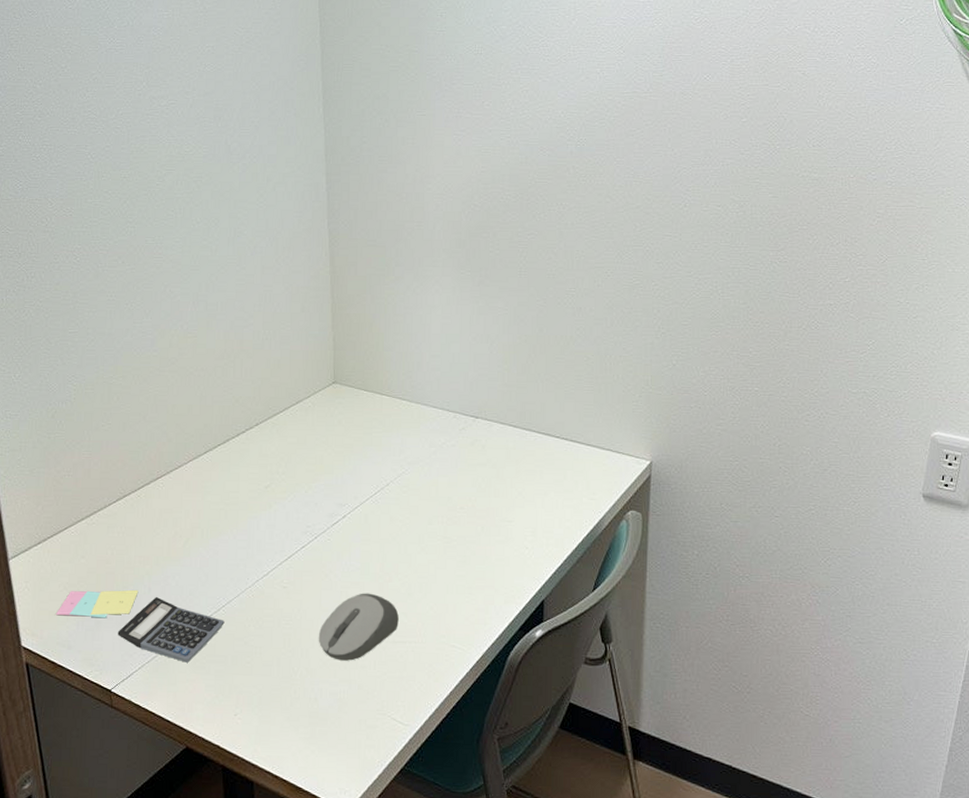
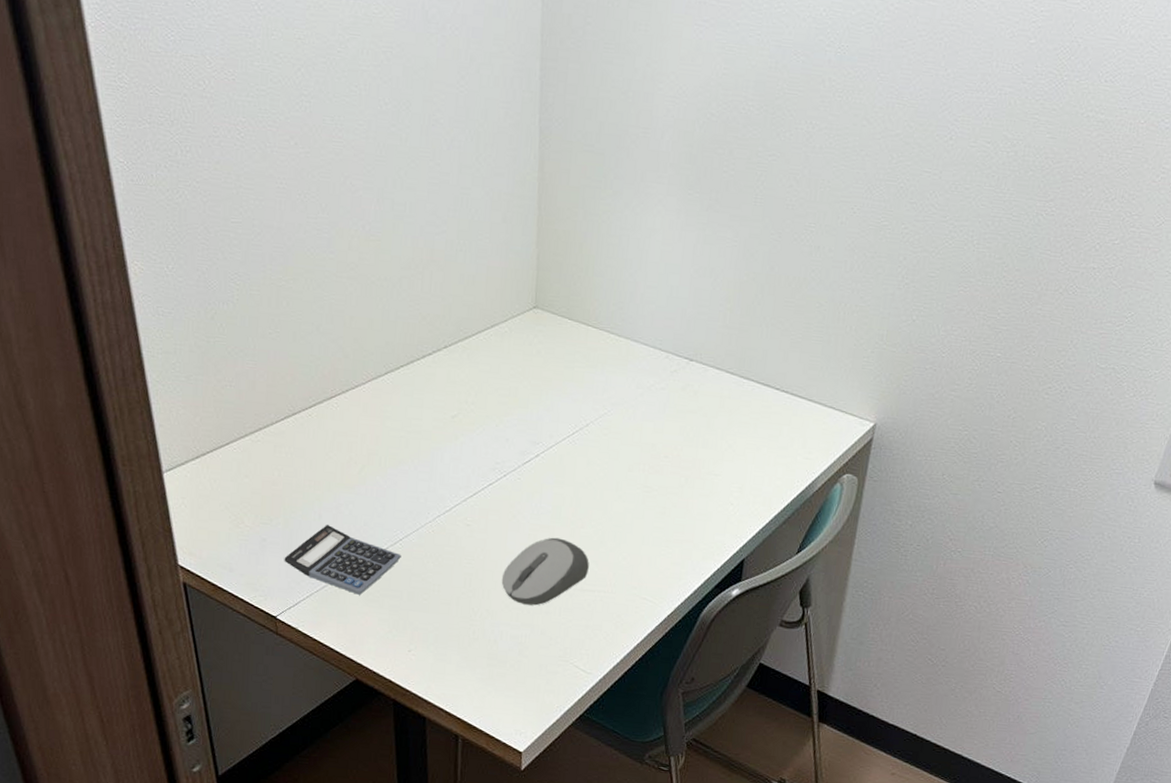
sticky notes: present [55,589,139,619] -> none [215,511,308,543]

